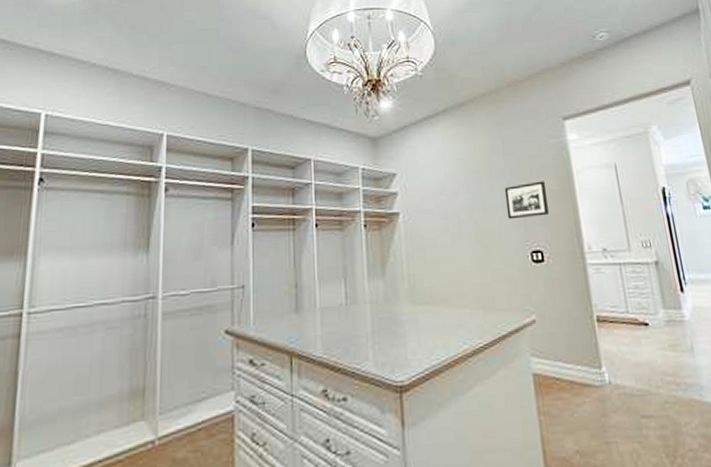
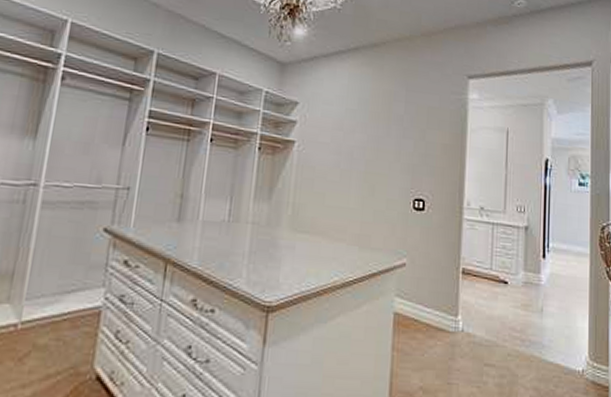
picture frame: present [504,181,550,220] -> none [398,133,440,168]

